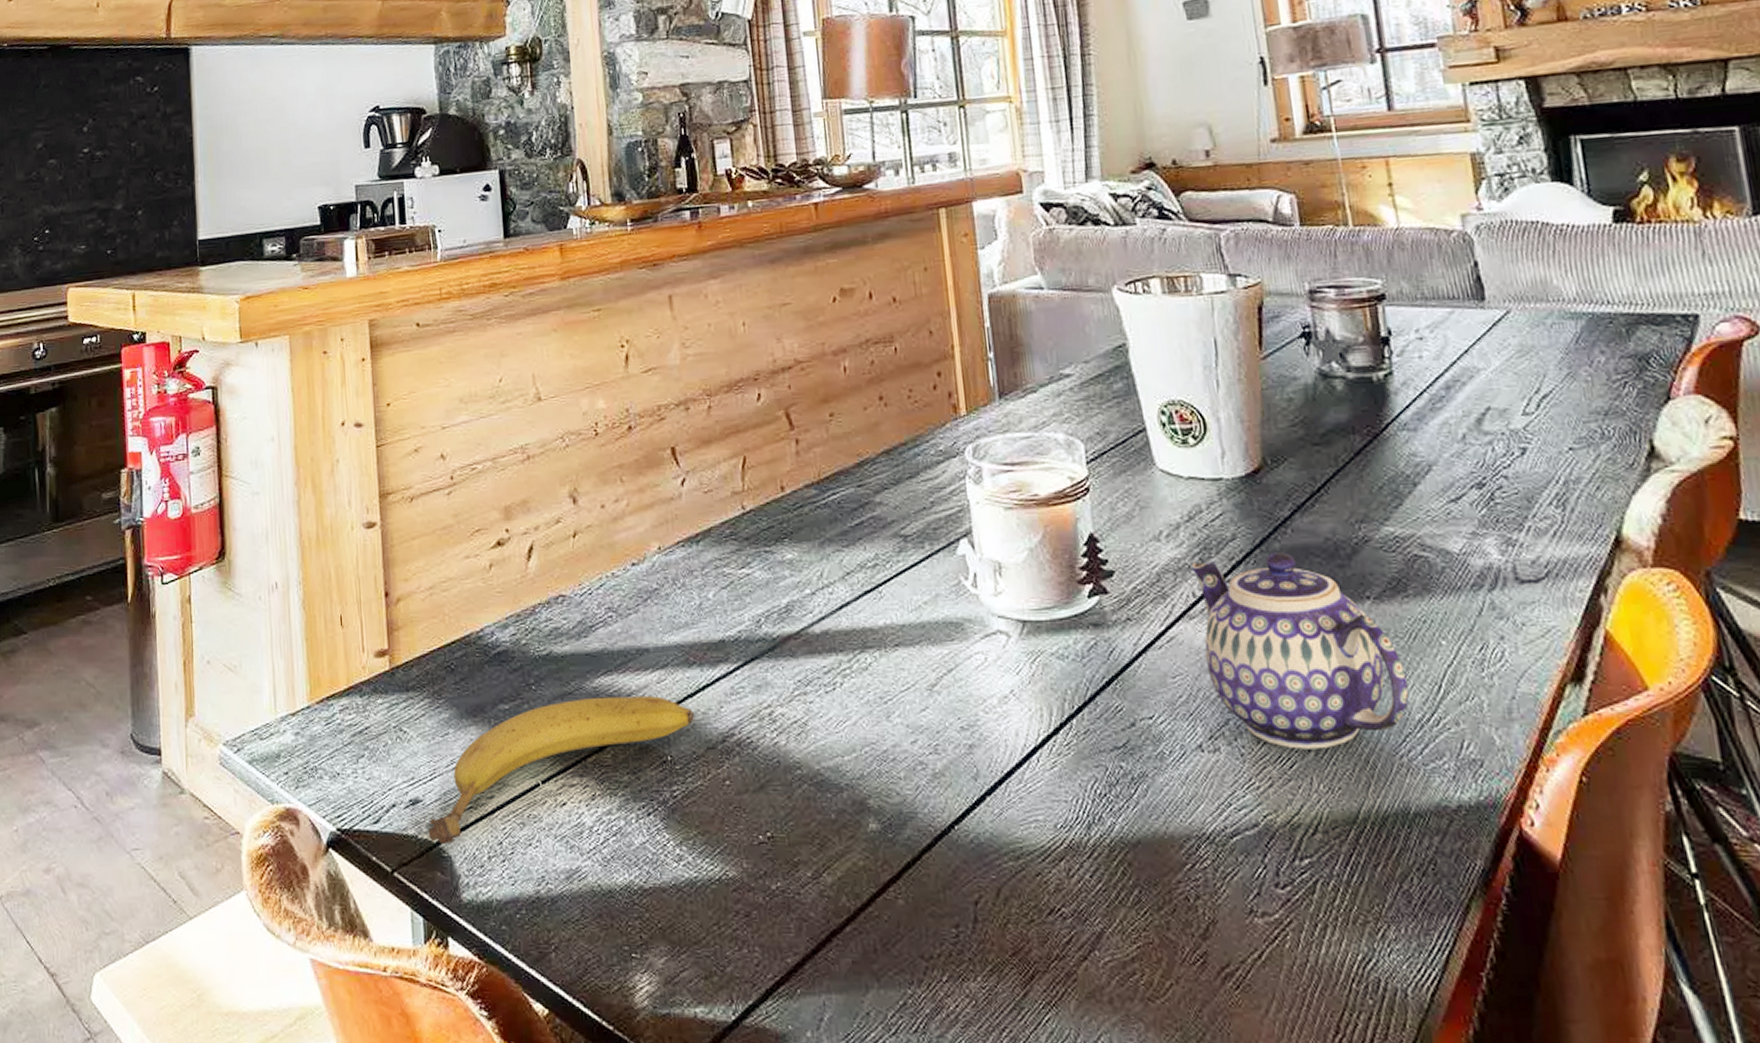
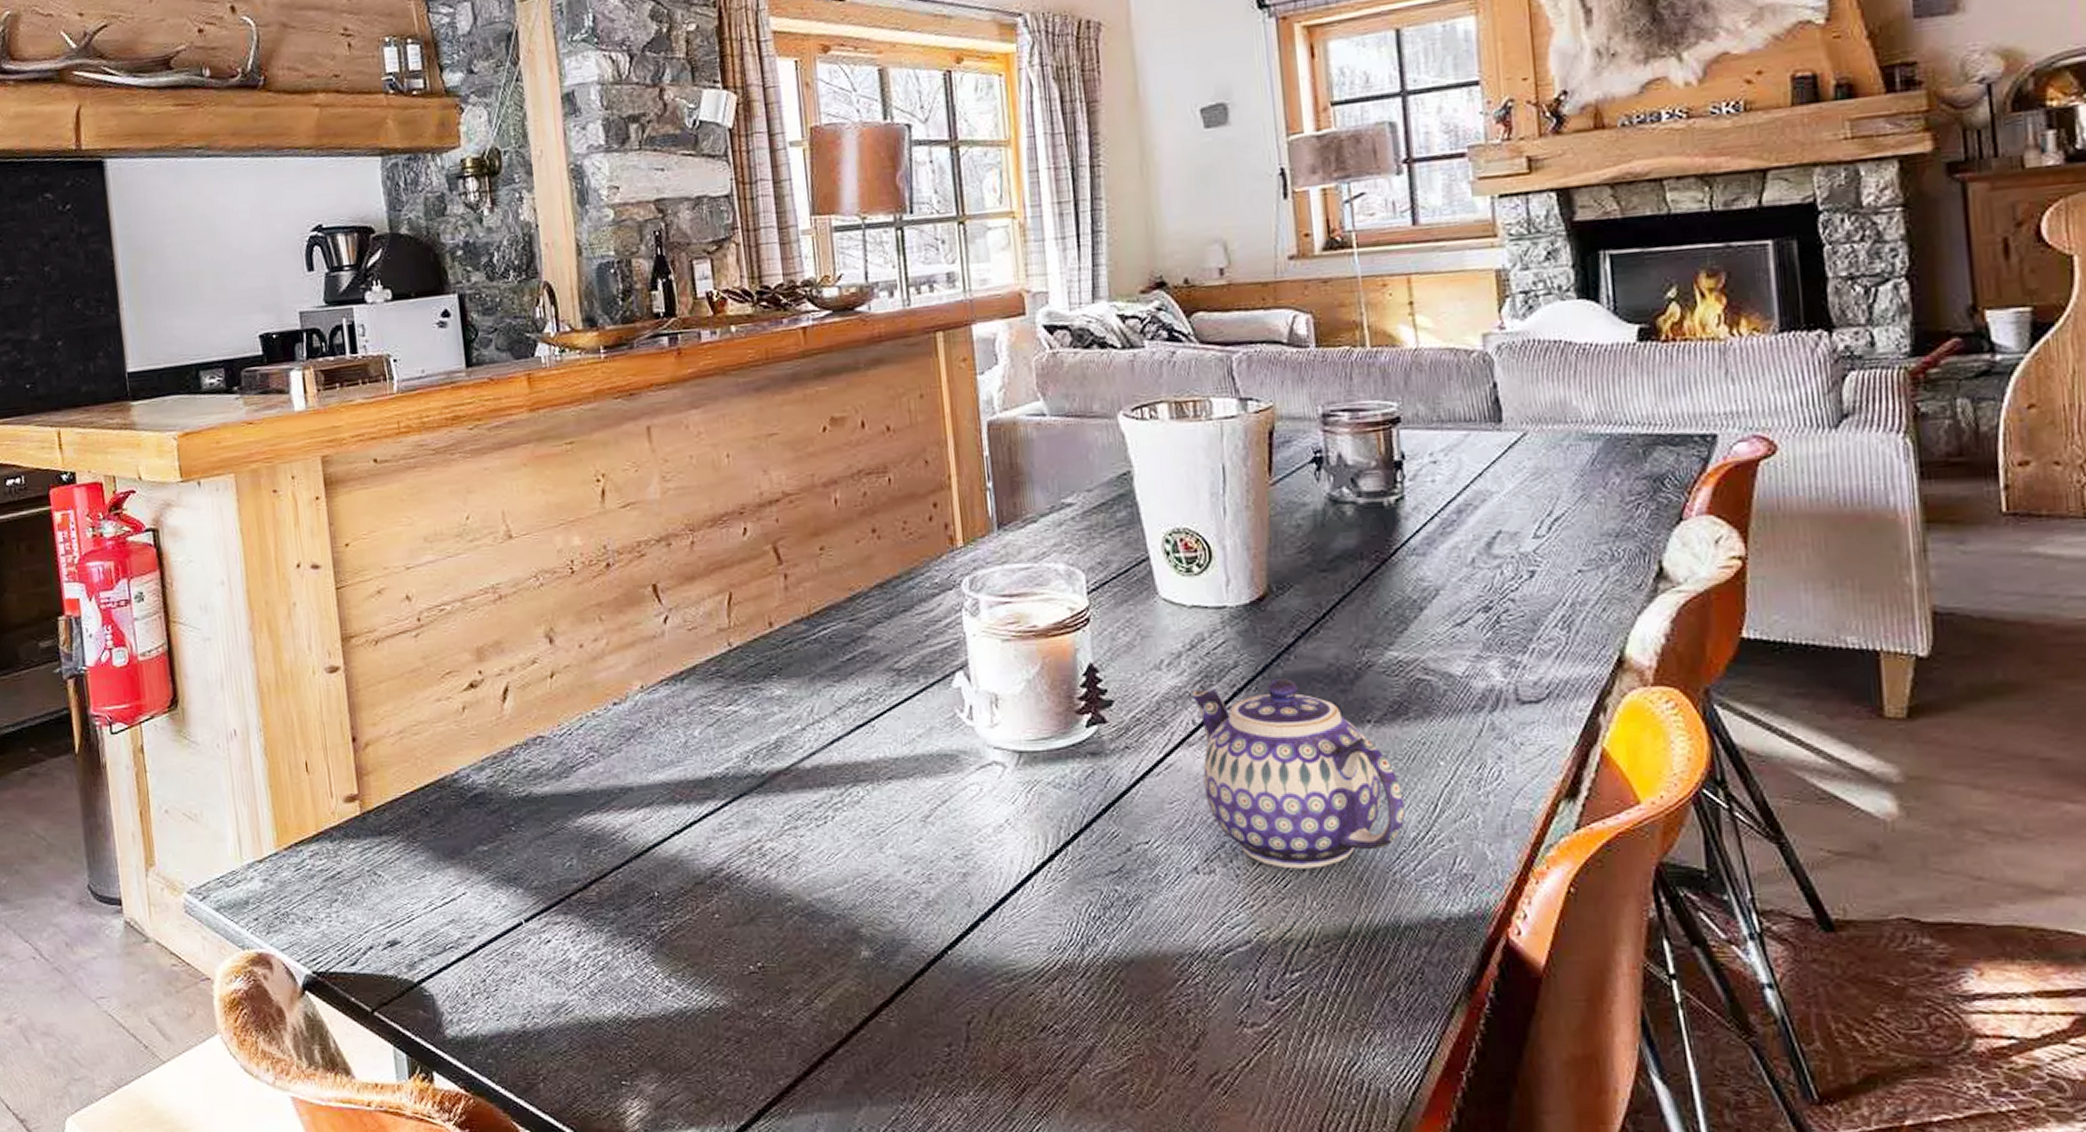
fruit: present [428,696,694,844] -> none [408,834,681,983]

